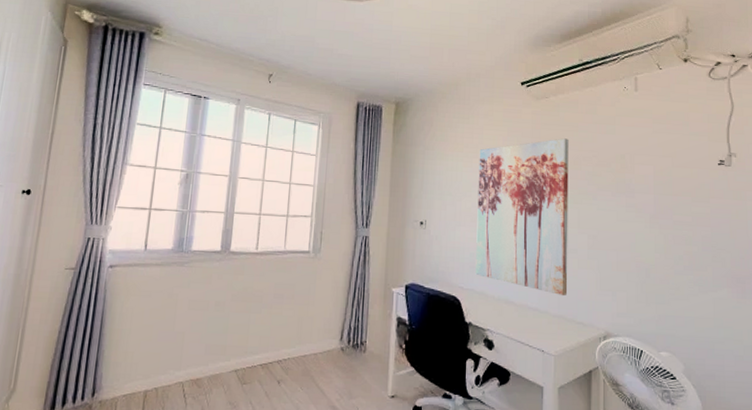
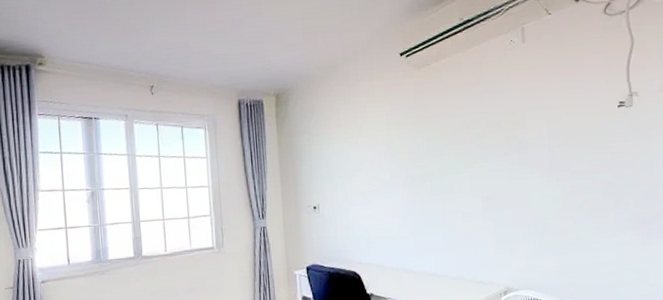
wall art: present [475,138,569,296] -> none [364,104,465,259]

